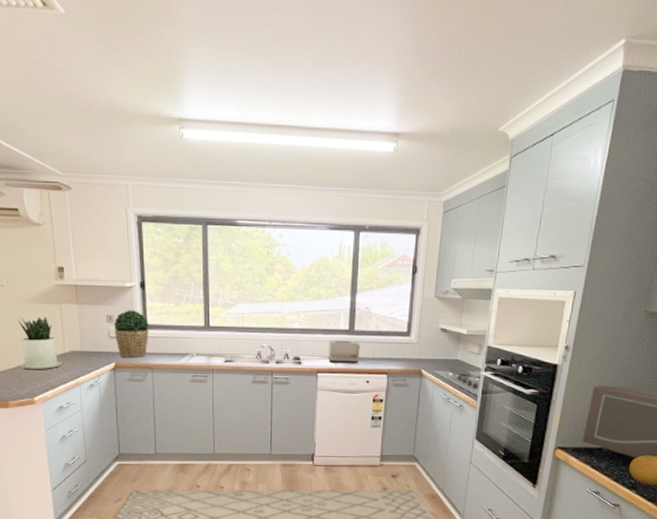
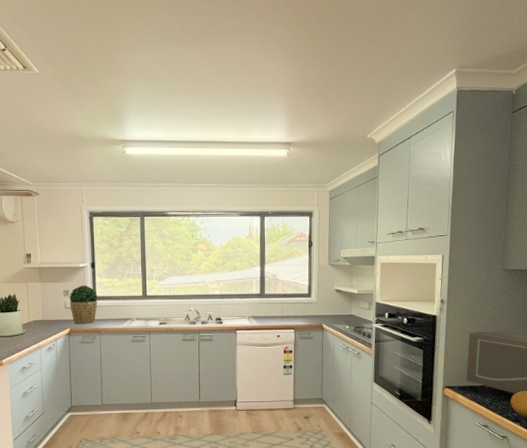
toaster: present [328,340,360,364] -> none [244,302,271,322]

